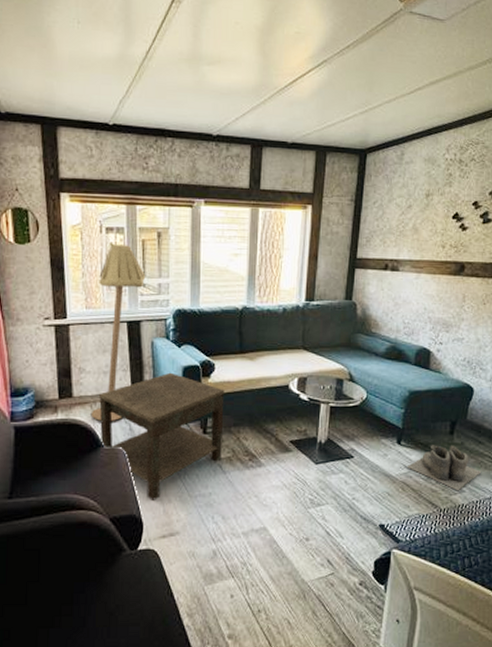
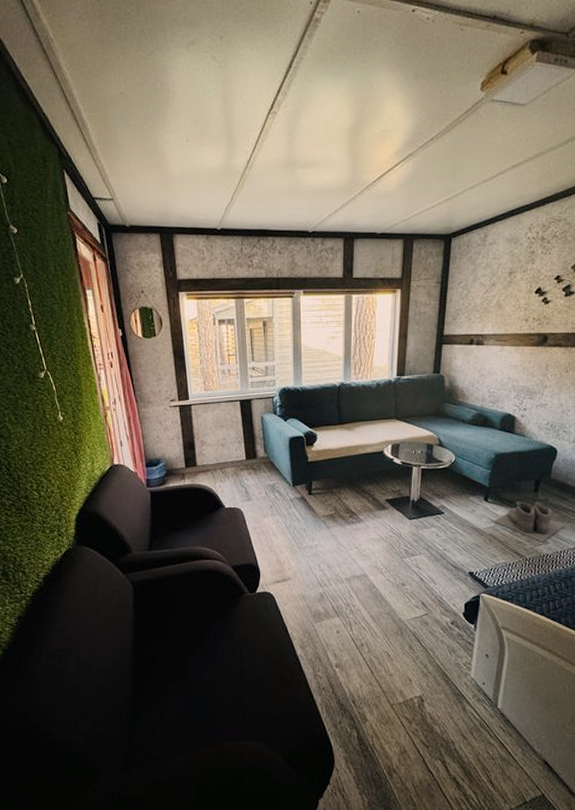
floor lamp: present [91,241,146,421] -> none [212,332,255,485]
side table: present [99,372,225,500] -> none [219,443,326,552]

